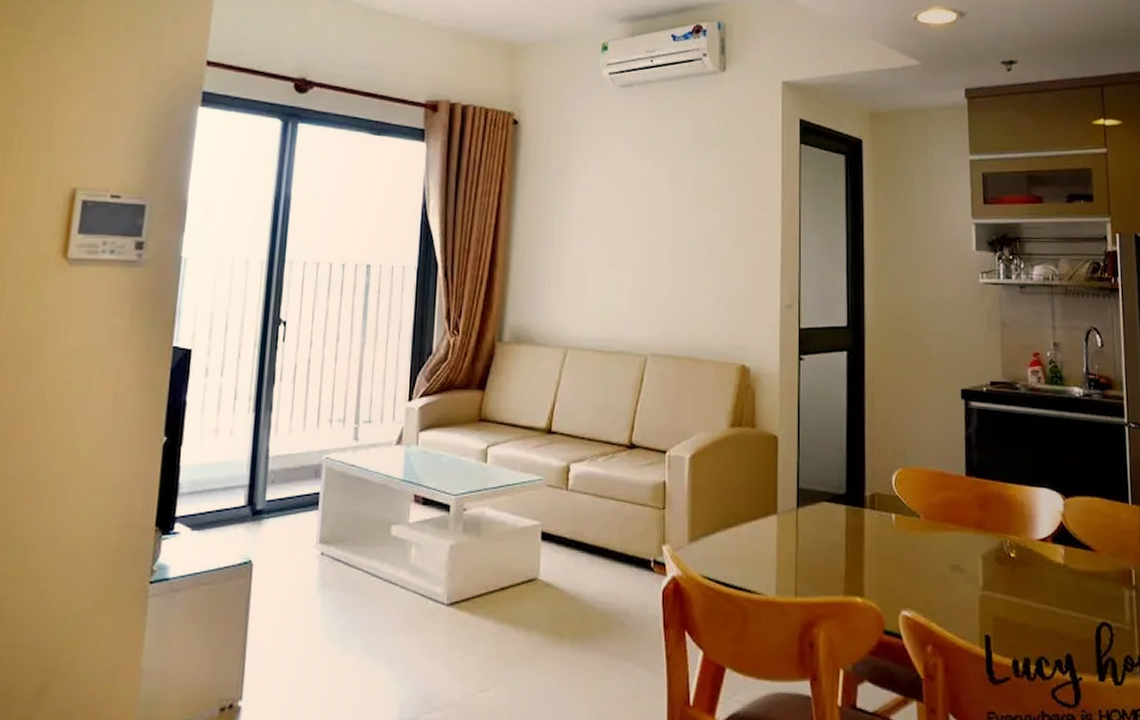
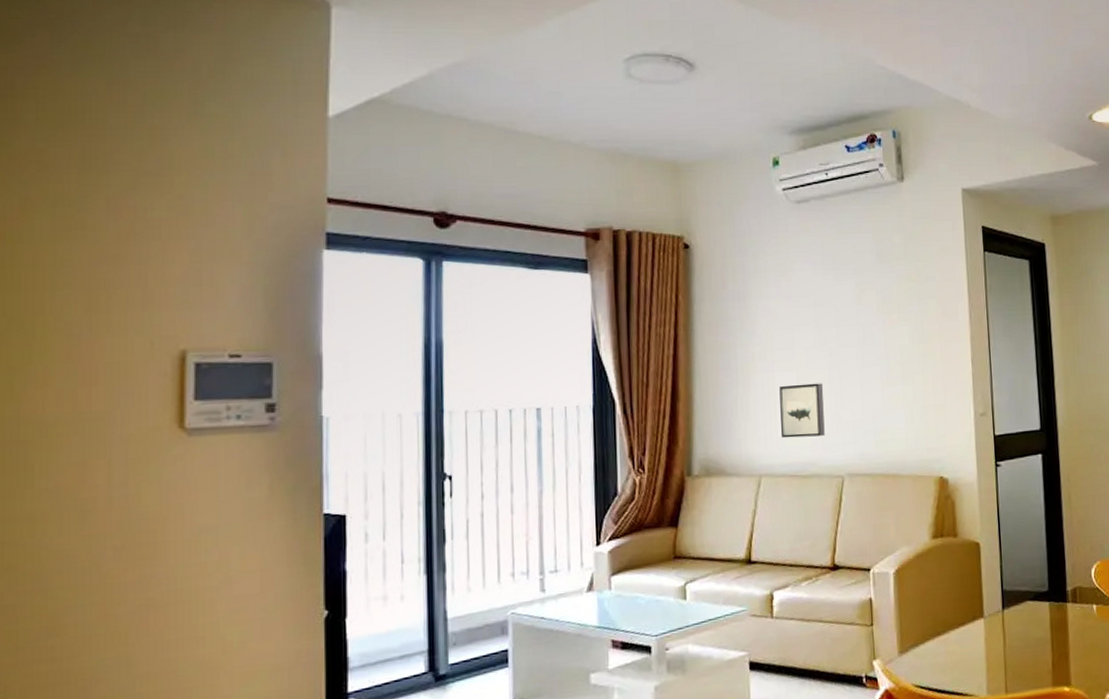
wall art: none [589,261,634,314] -> present [779,383,825,439]

